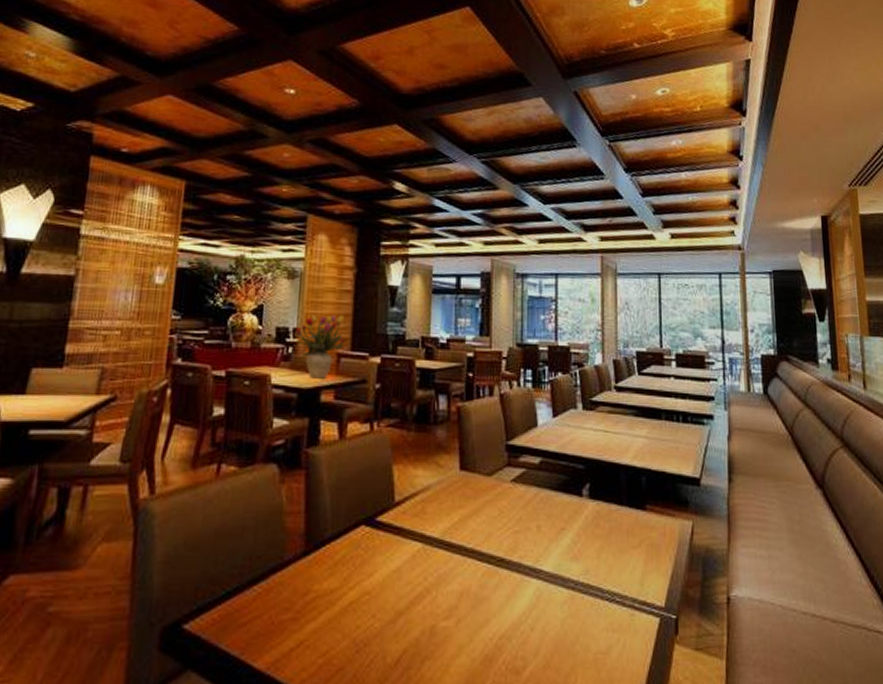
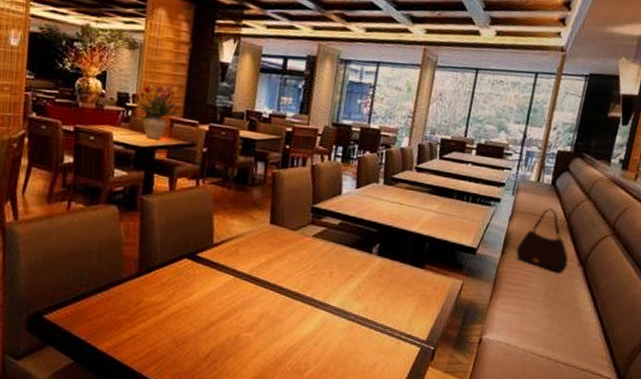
handbag: none [743,421,806,500] -> present [515,208,569,273]

